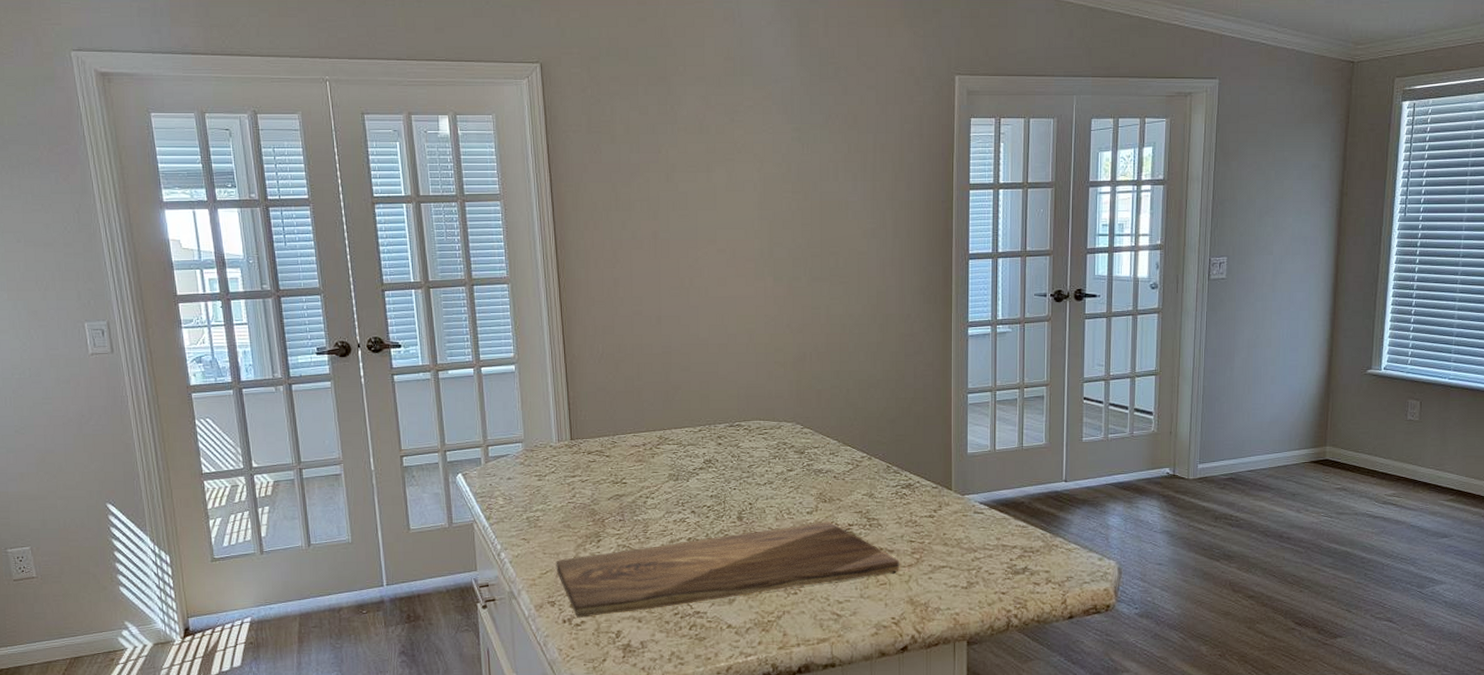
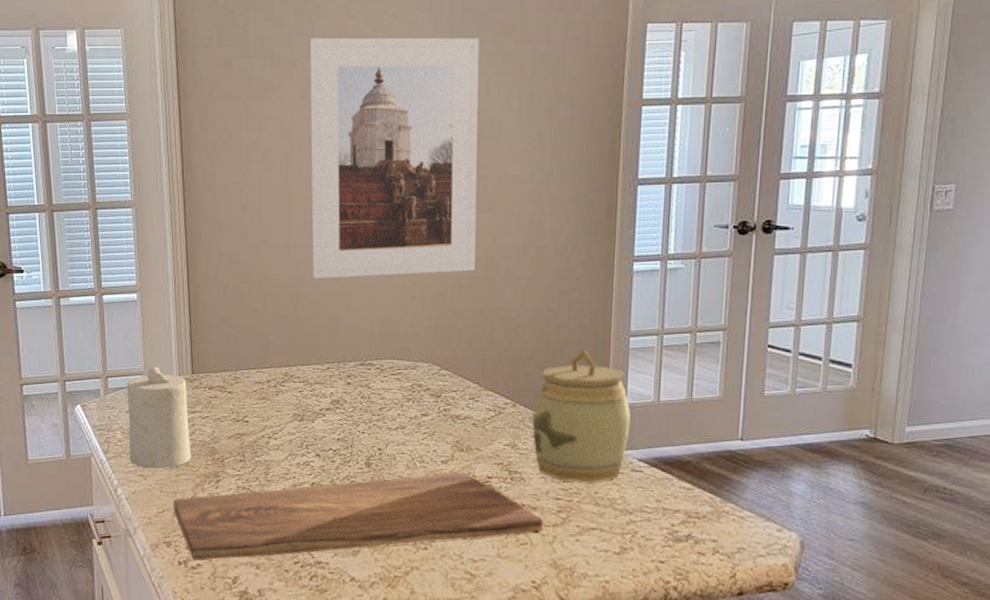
candle: none [507,433,572,532] -> present [127,365,191,469]
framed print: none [672,126,831,347] -> present [309,37,479,278]
jar: none [886,406,971,525] -> present [532,350,631,482]

